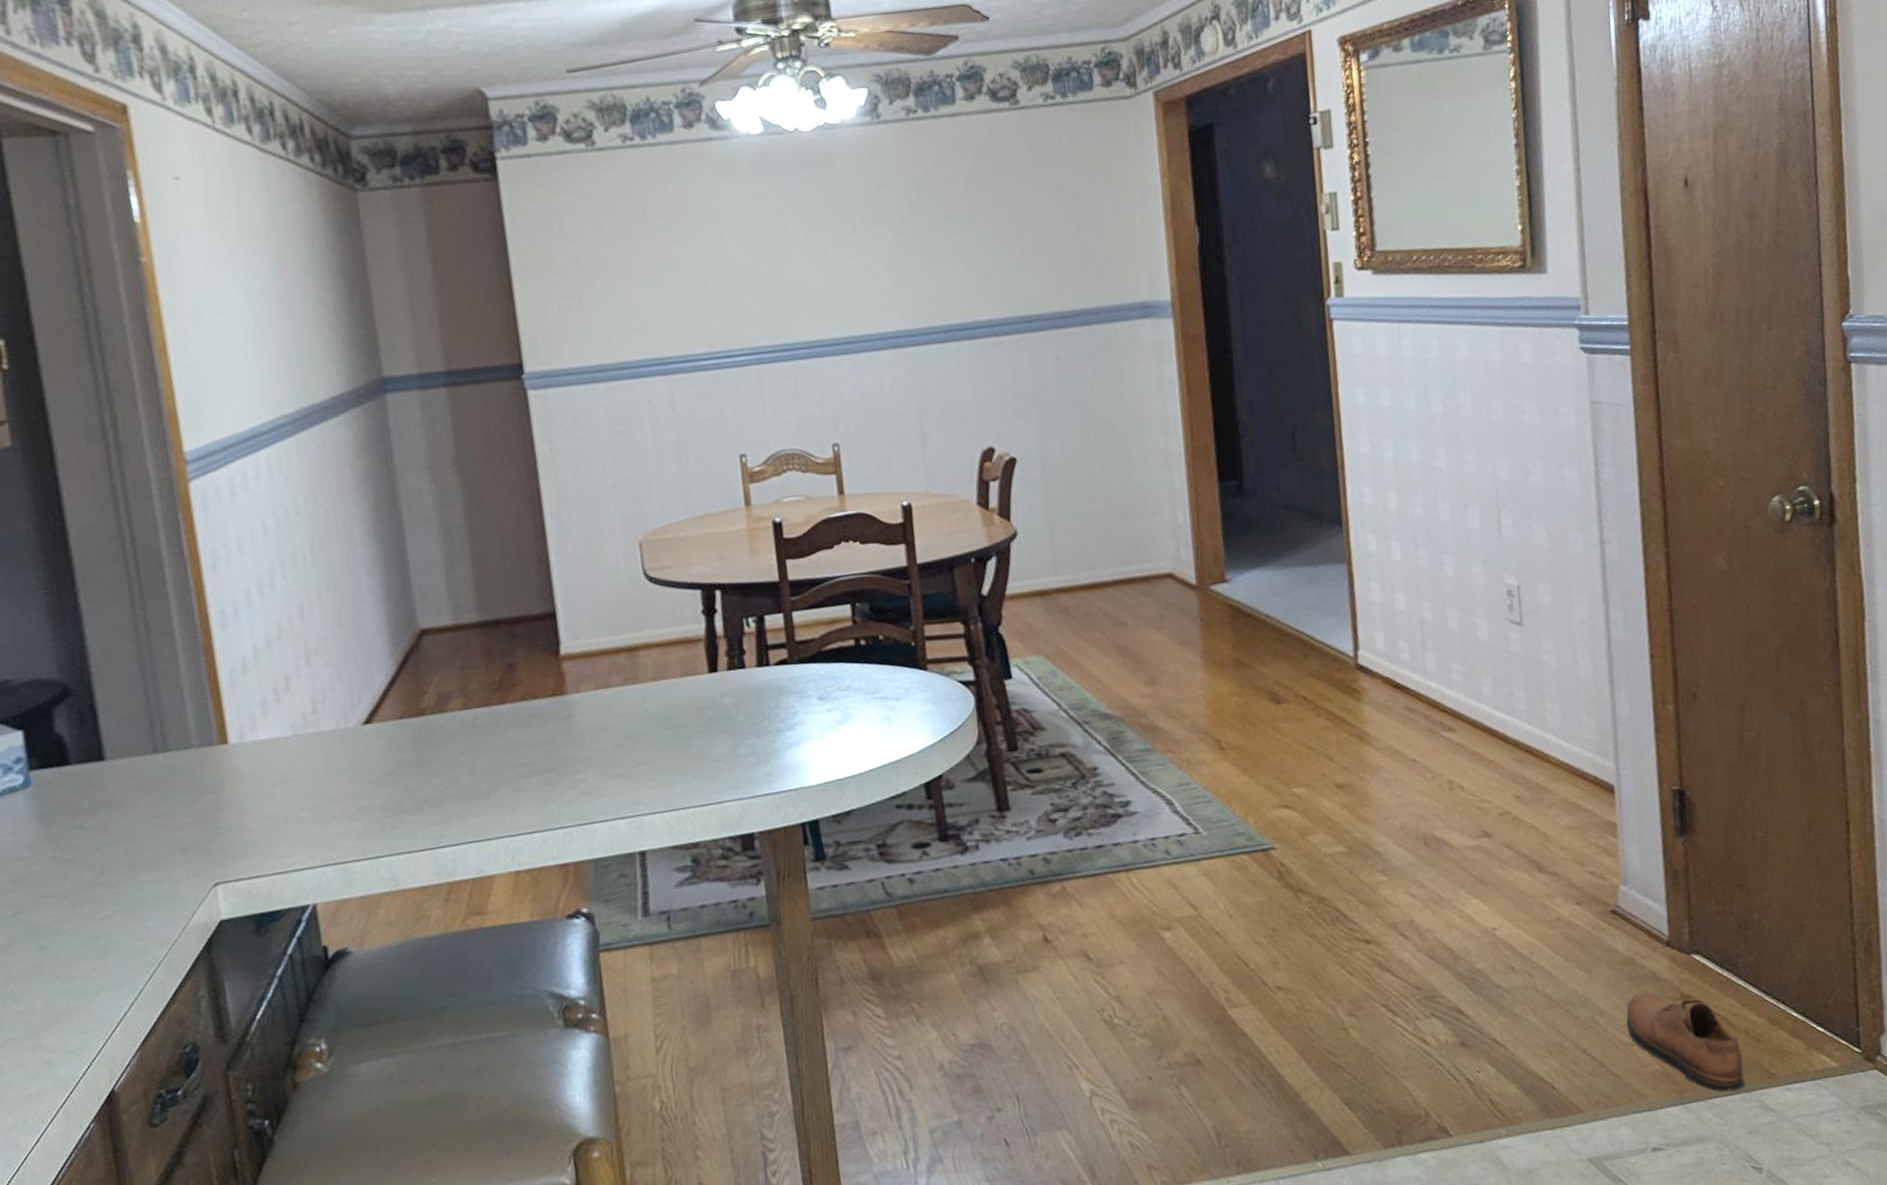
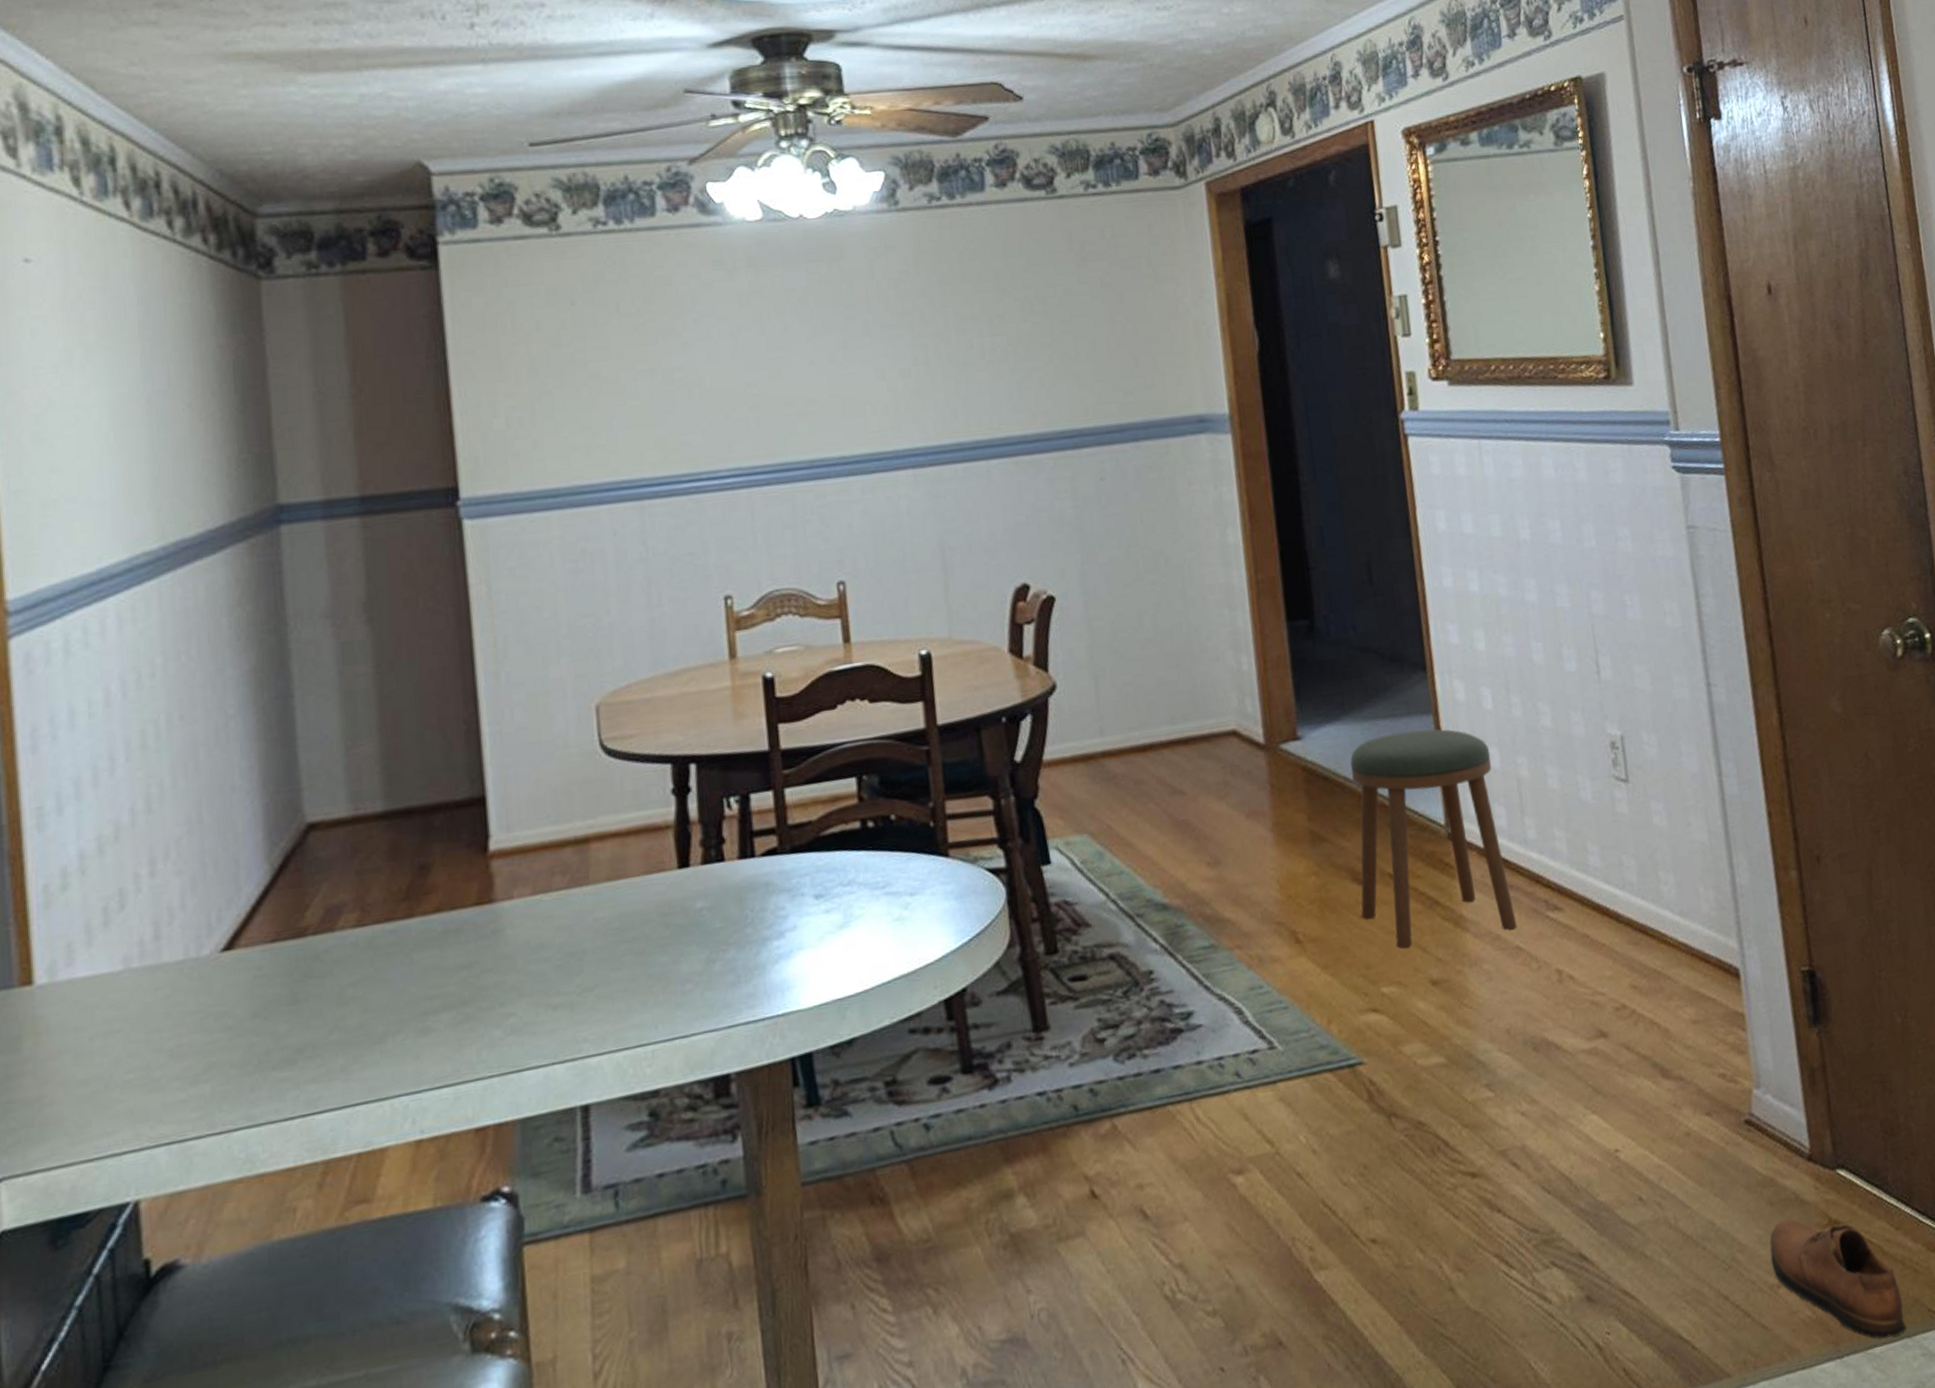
stool: none [1271,576,1415,757] -> present [1350,729,1518,948]

